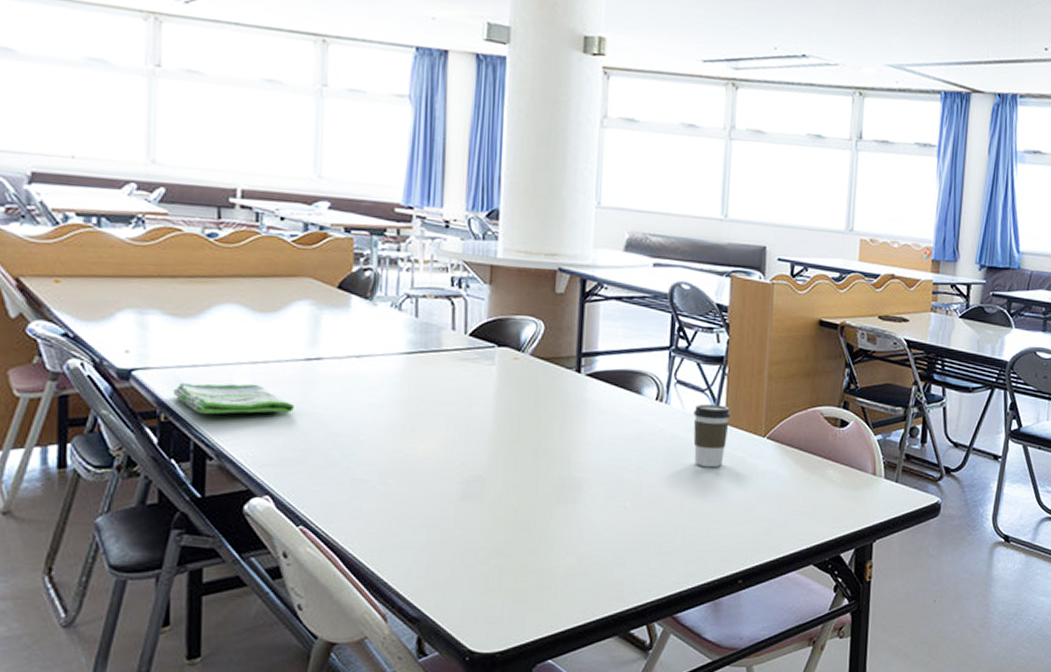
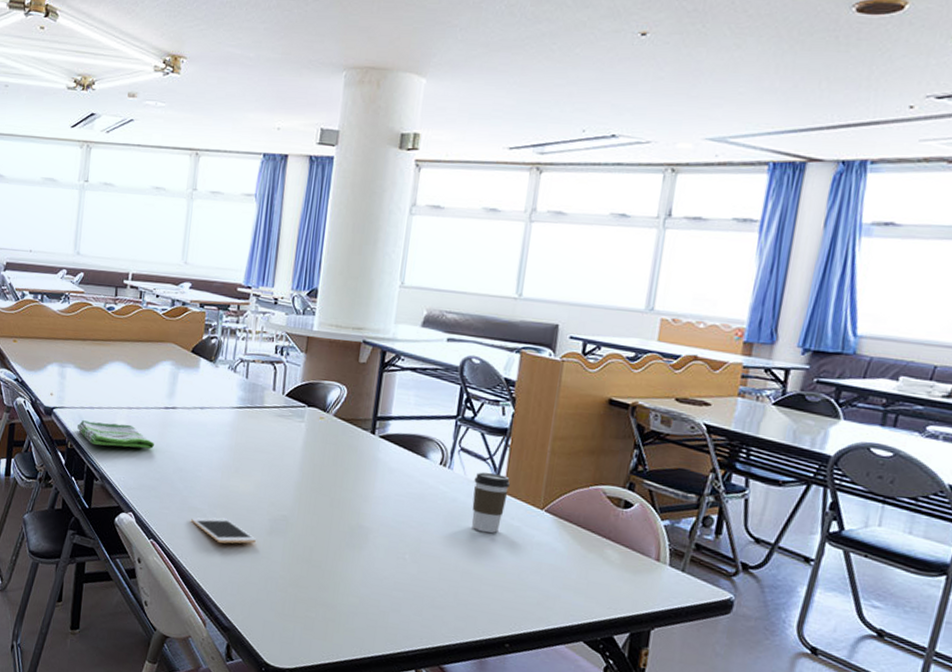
cell phone: none [356,487,446,518] -> present [191,517,257,544]

